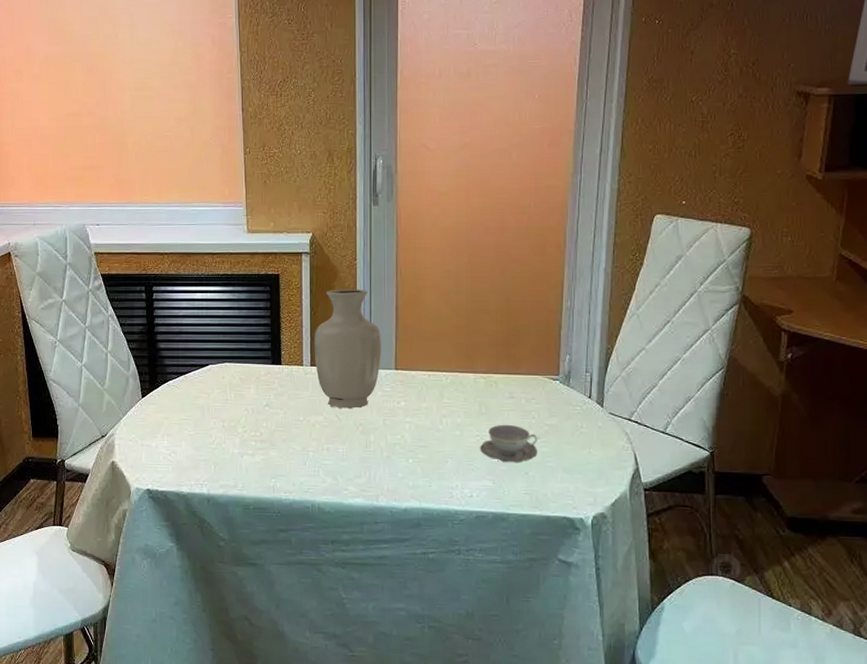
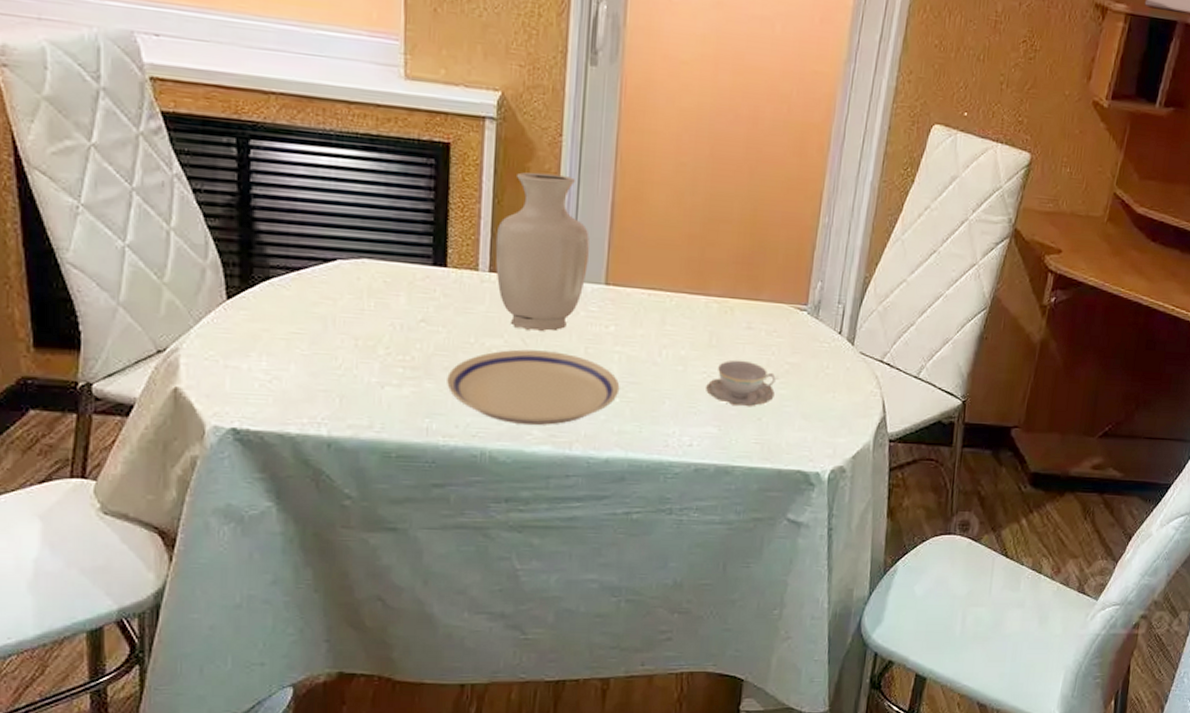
plate: none [285,424,412,482] -> present [447,349,620,425]

